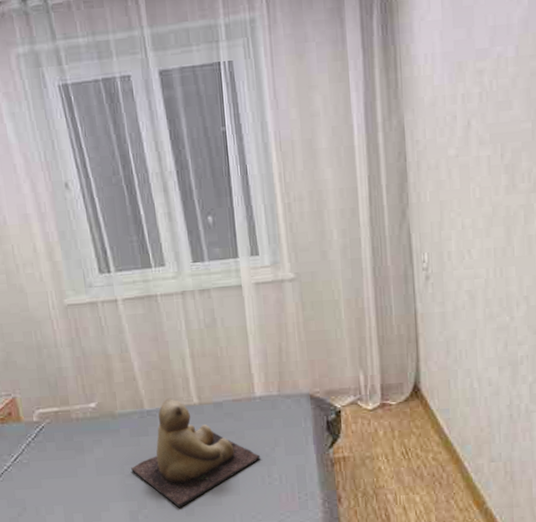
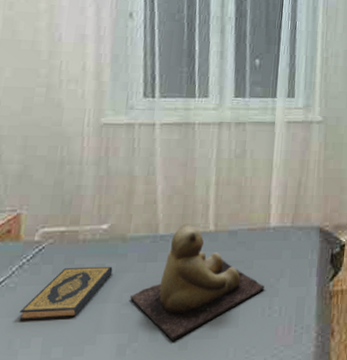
hardback book: none [38,441,110,492] -> present [19,266,113,321]

